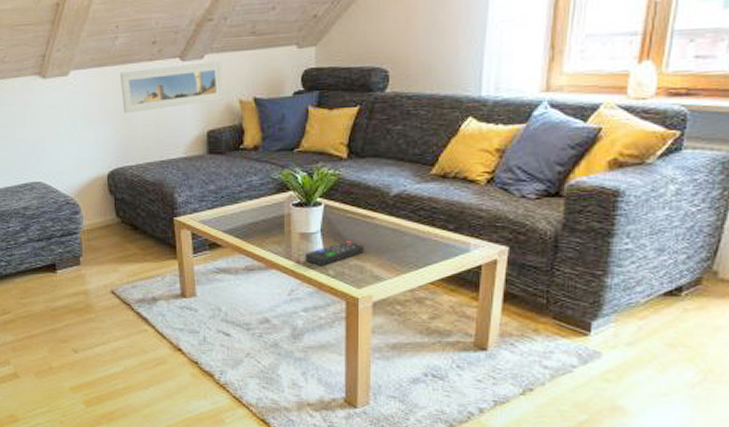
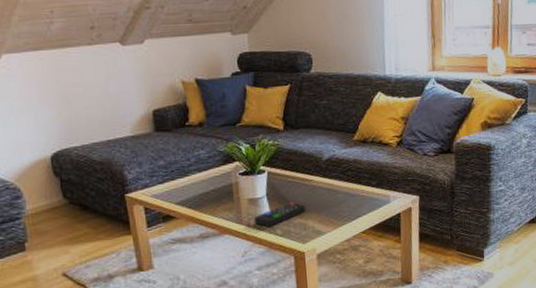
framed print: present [119,61,224,113] -> none [57,46,166,96]

